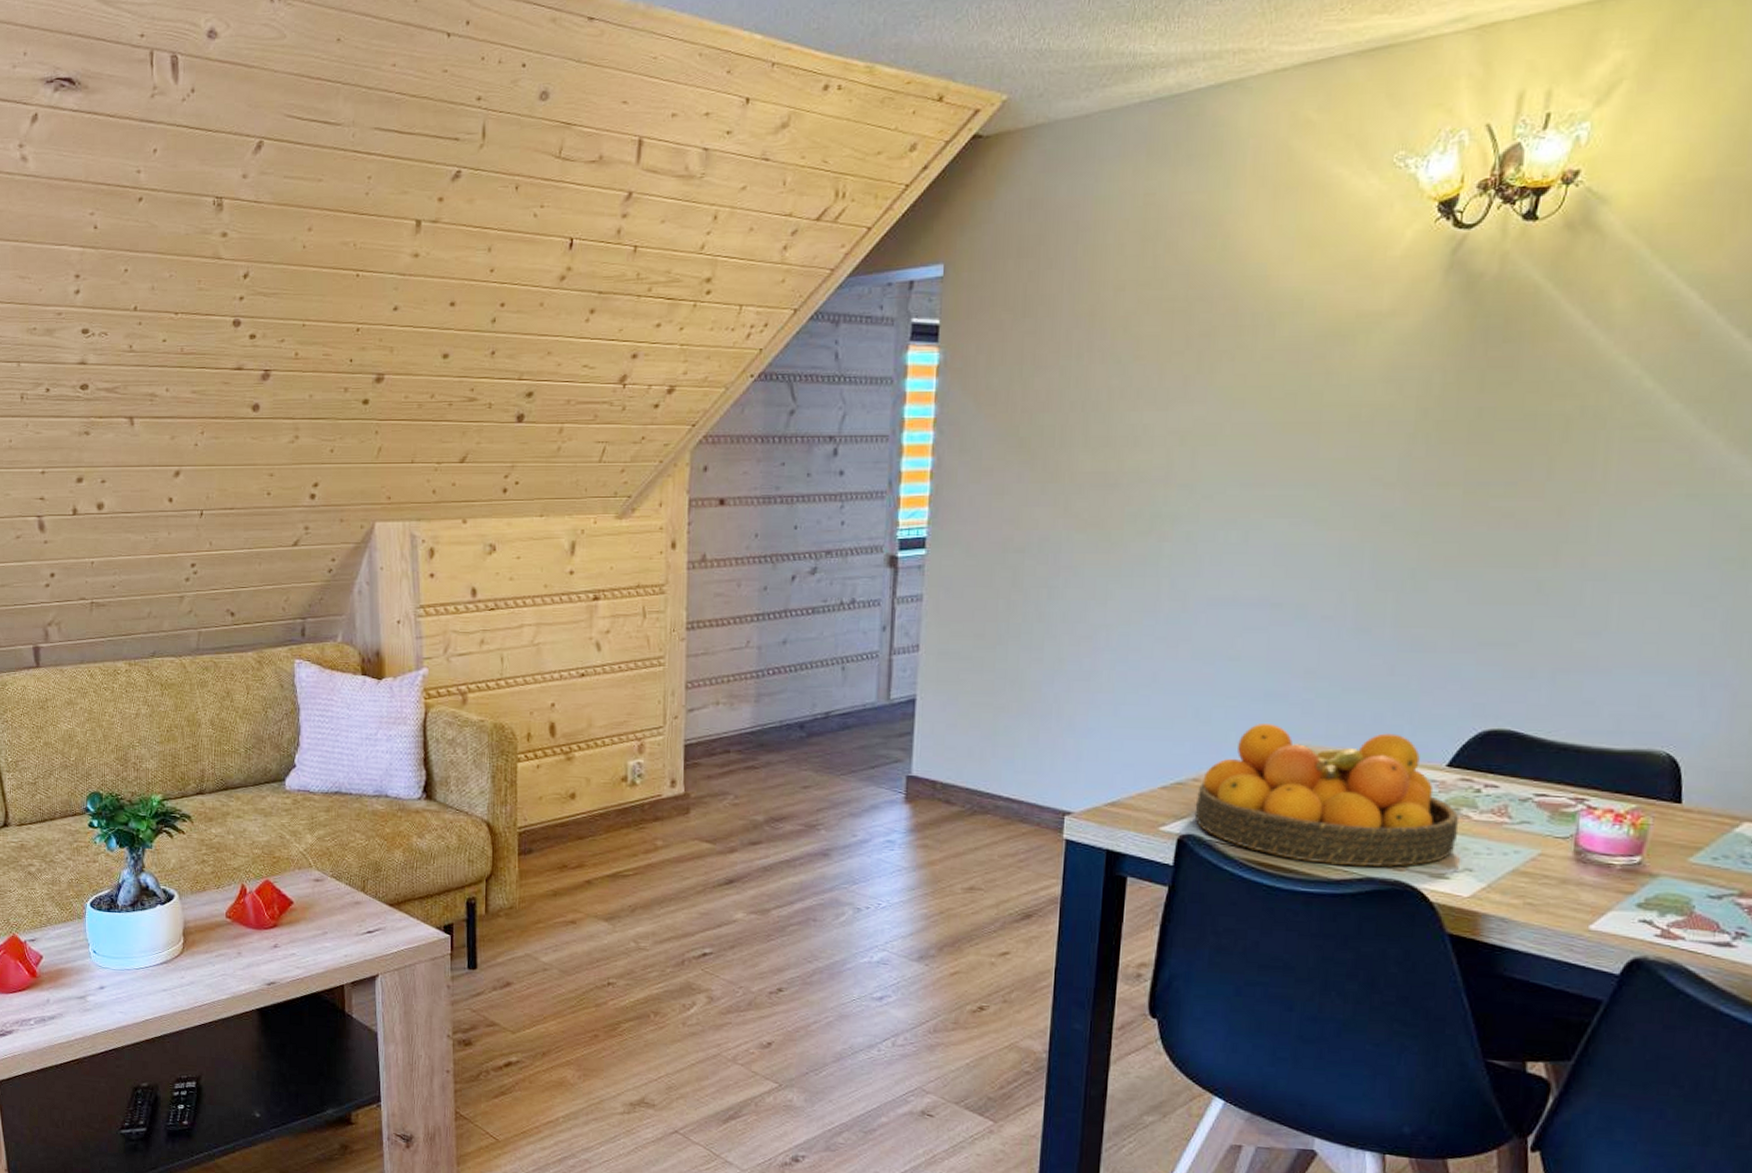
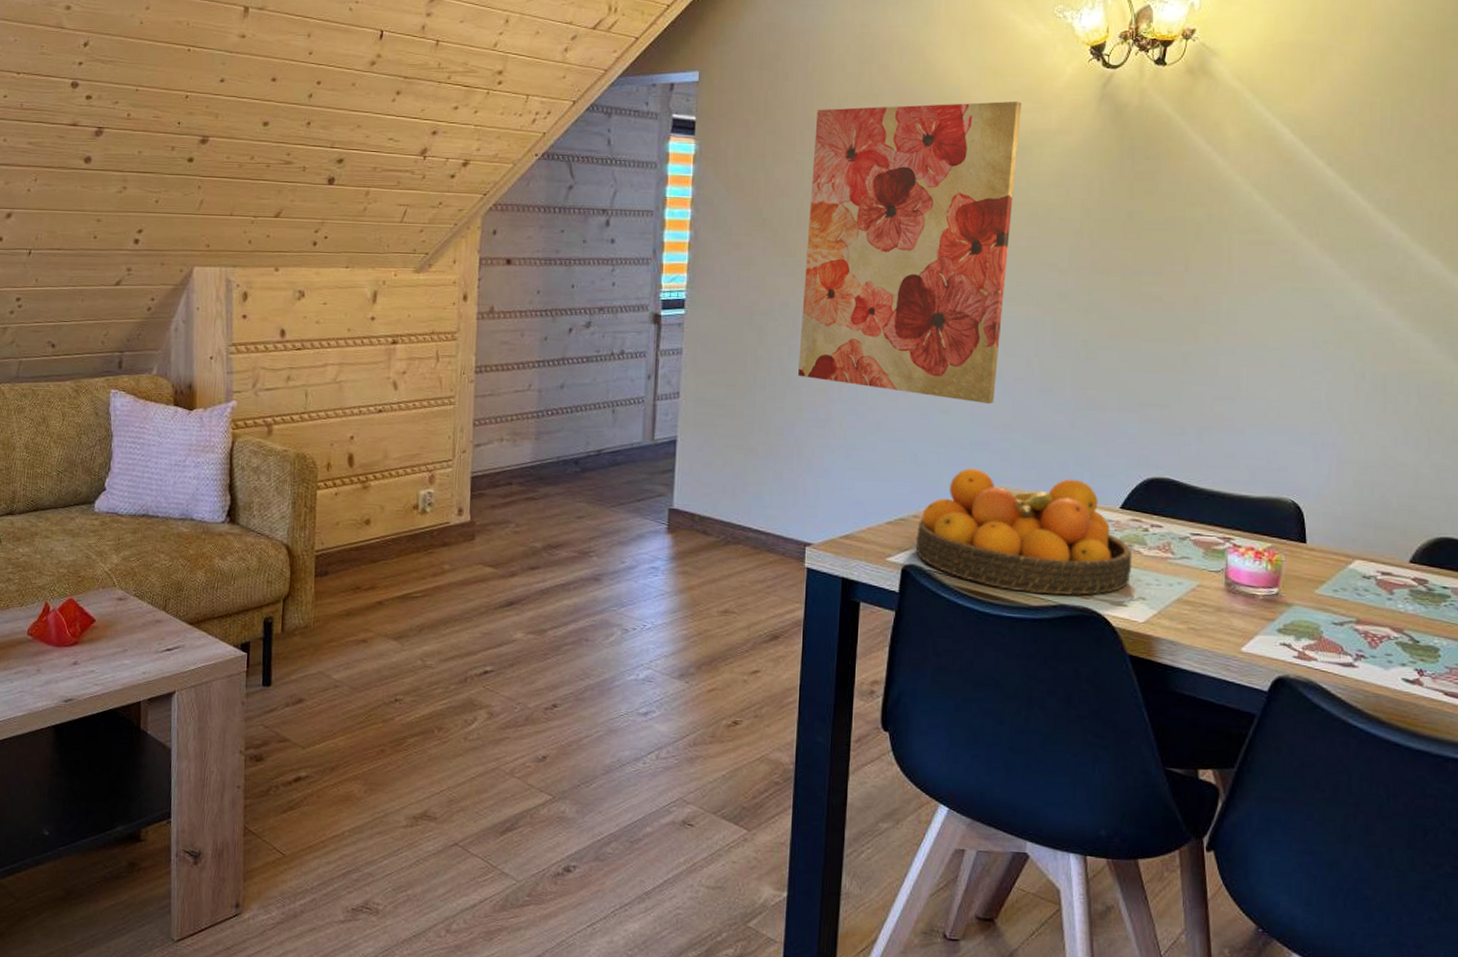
wall art: none [1059,277,1345,648] -> present [798,101,1021,404]

